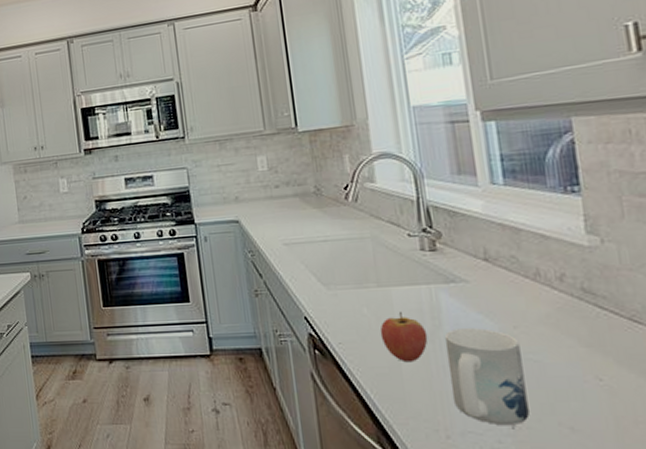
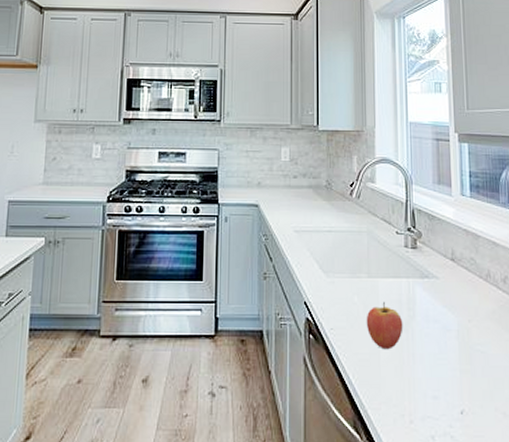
mug: present [444,328,530,424] -> none [416,320,475,410]

